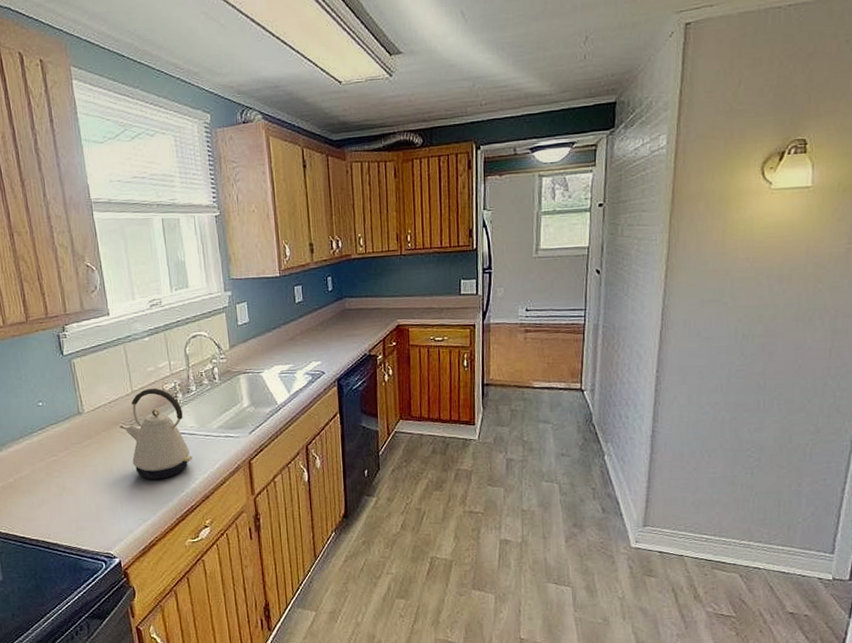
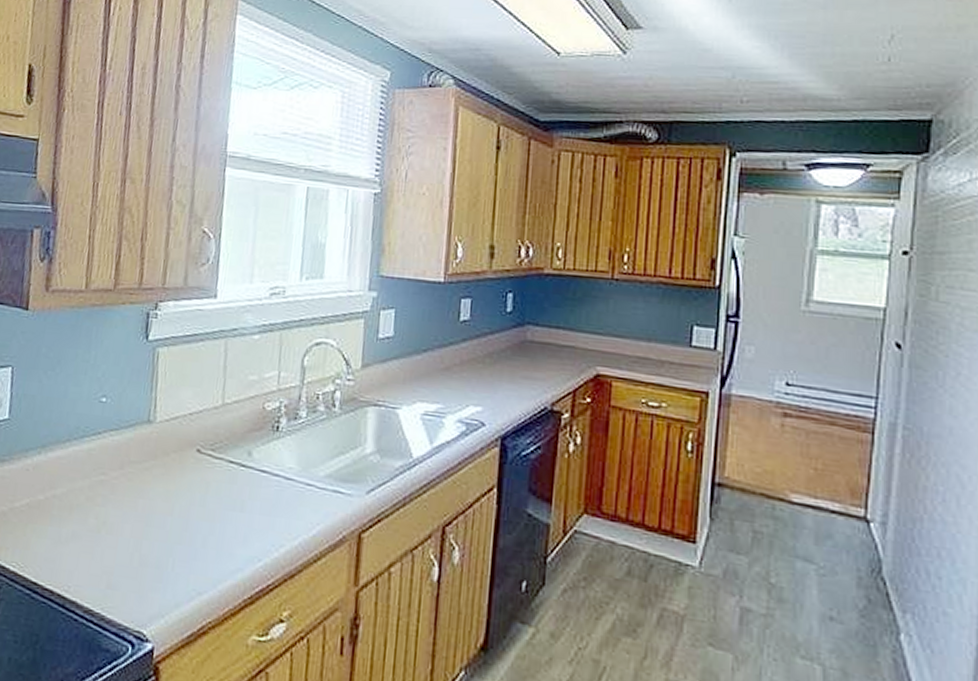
kettle: present [125,388,192,480] -> none [201,403,283,536]

